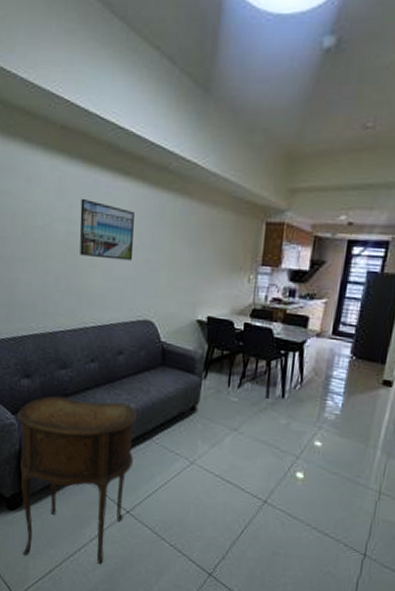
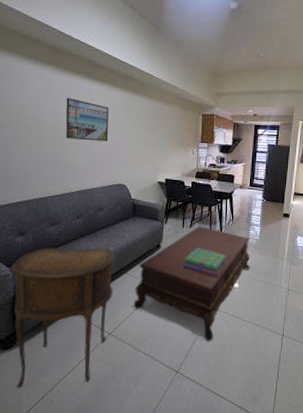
coffee table: none [156,387,327,545] -> present [132,226,251,342]
stack of books: none [226,416,289,461] -> present [183,247,227,277]

